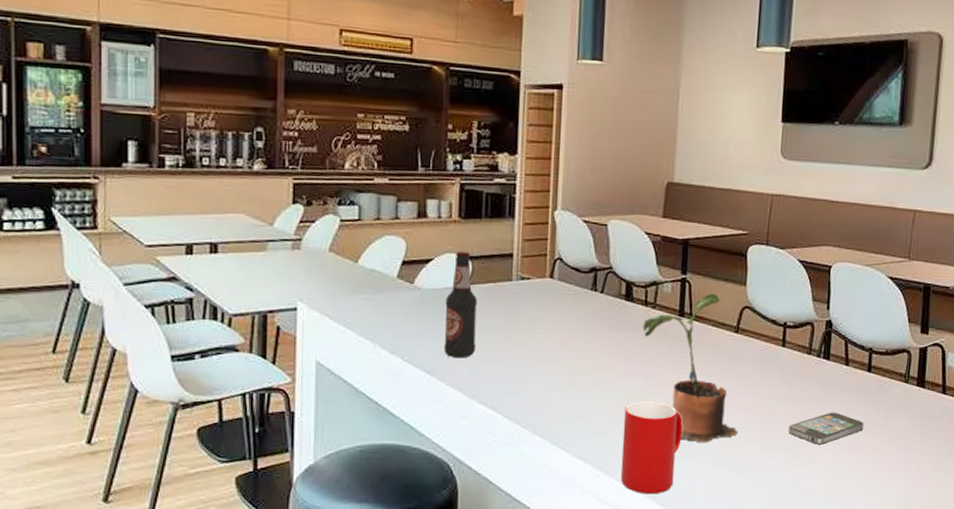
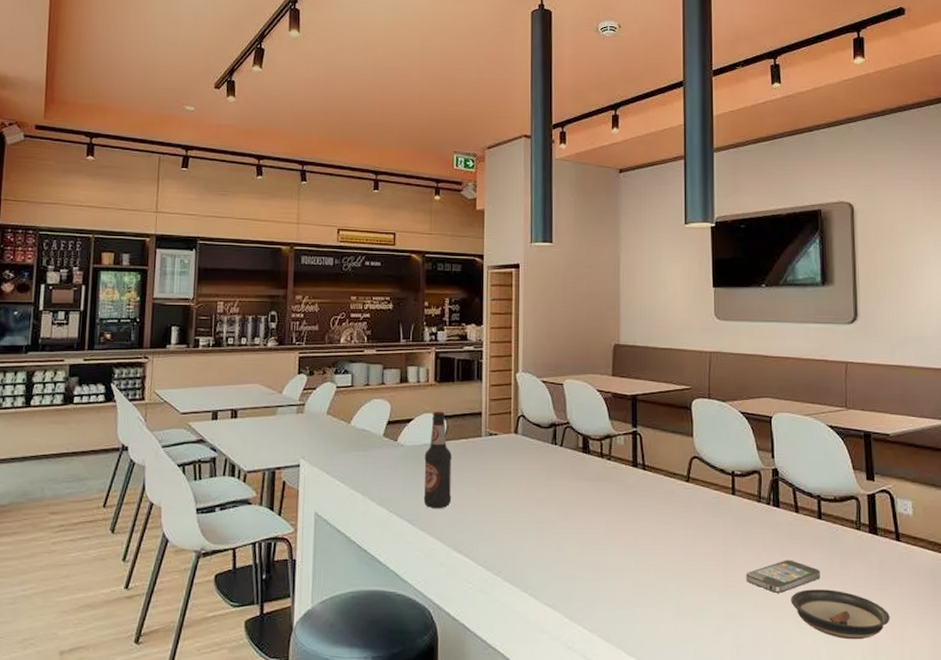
cup: present [621,401,683,494] -> none [587,549,643,643]
potted plant: present [643,293,739,443] -> none [600,445,697,591]
saucer: none [831,441,927,489] -> present [791,589,890,640]

